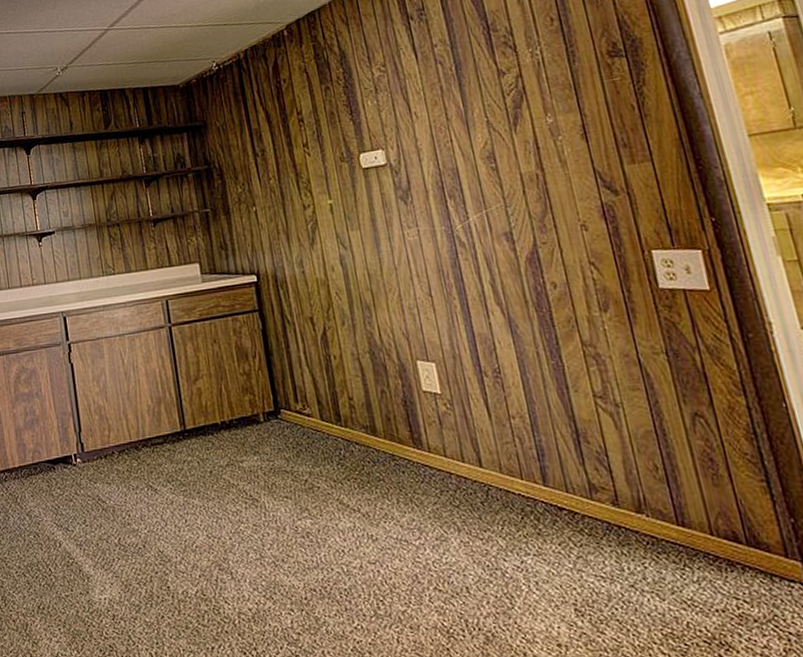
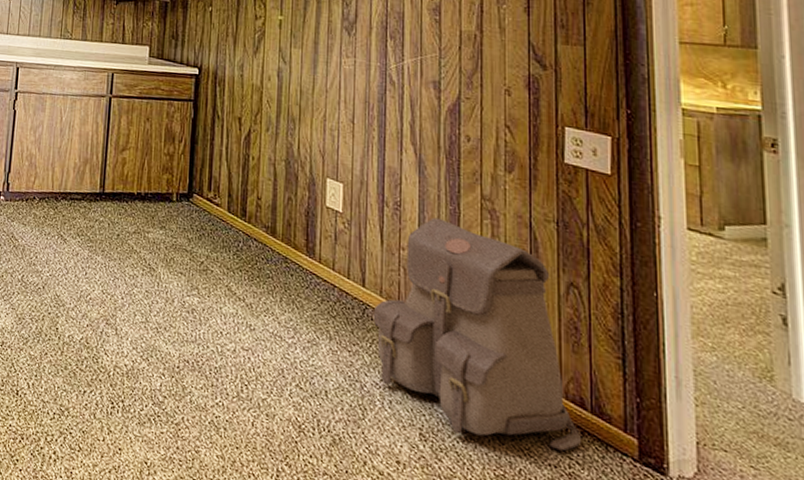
backpack: none [497,376,744,601] -> present [374,217,581,452]

